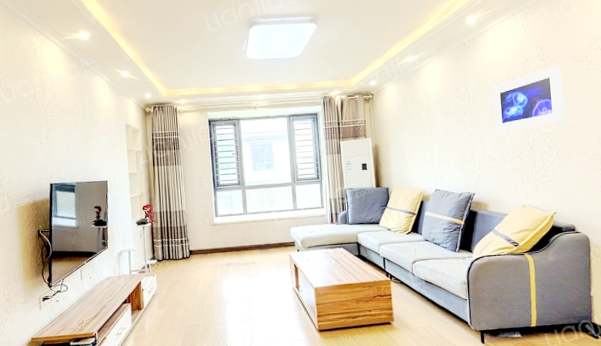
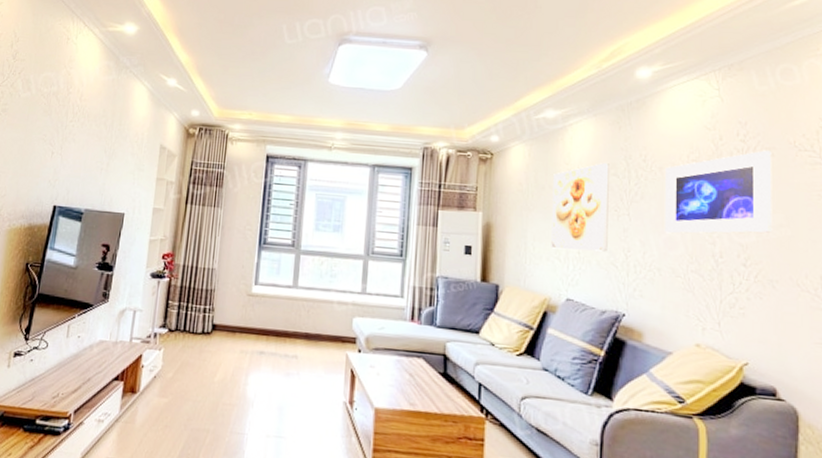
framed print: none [417,89,459,156] -> present [551,162,609,252]

